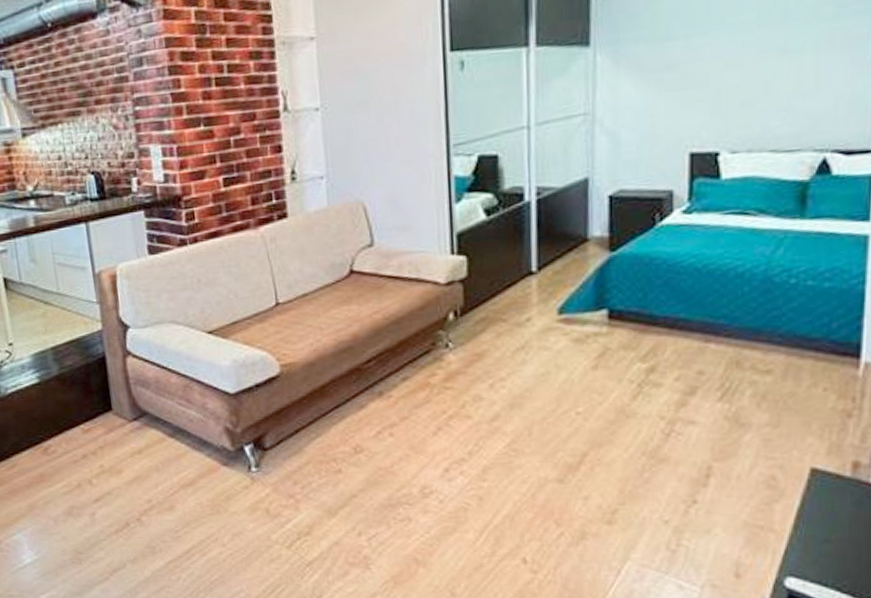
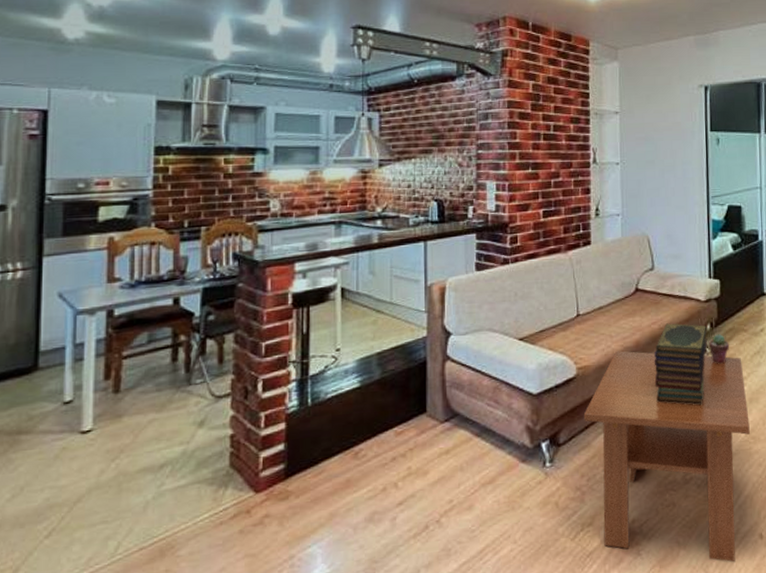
coffee table: none [292,345,510,586] -> present [583,351,750,563]
book stack: none [378,312,450,411] -> present [654,323,707,406]
potted succulent: none [452,325,482,362] -> present [709,334,730,364]

